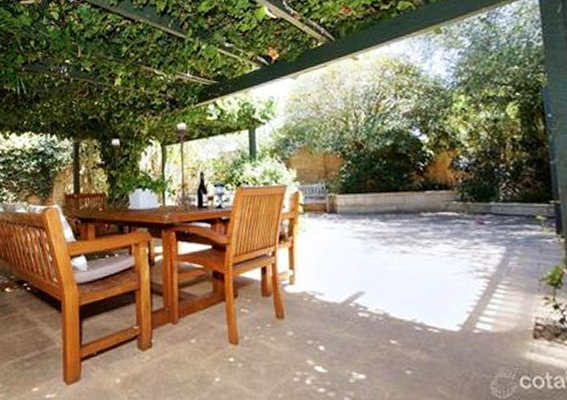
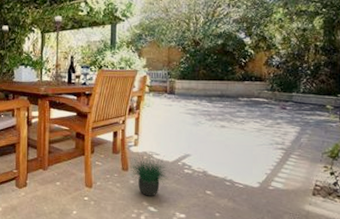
potted plant: none [286,293,337,352] -> present [130,153,168,196]

